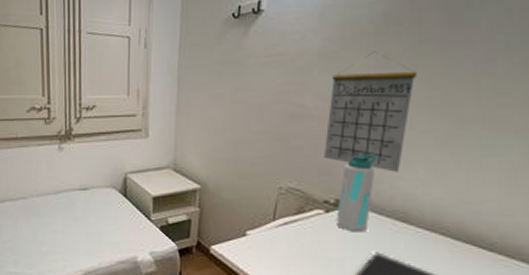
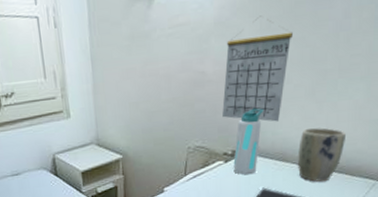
plant pot: none [425,185,496,260] -> present [297,127,346,182]

